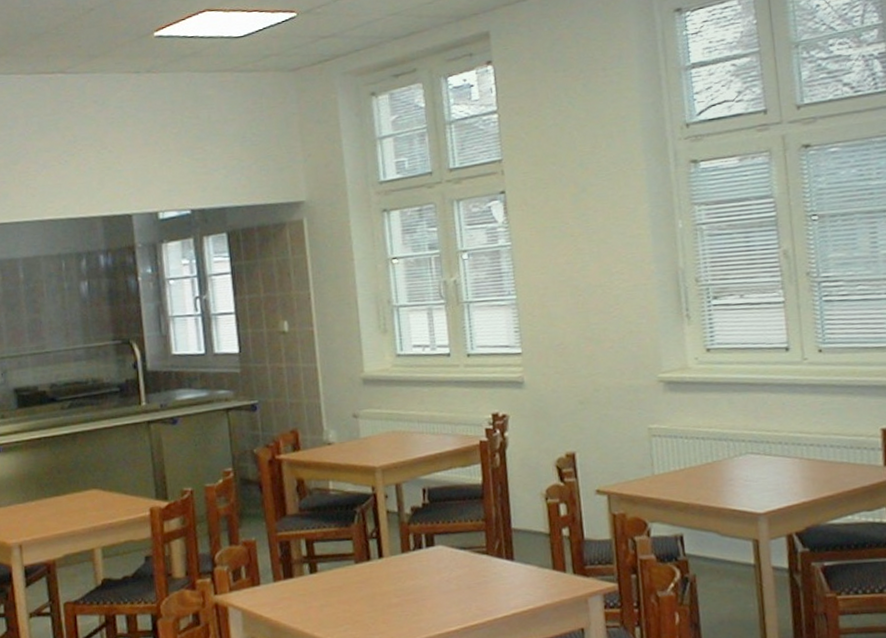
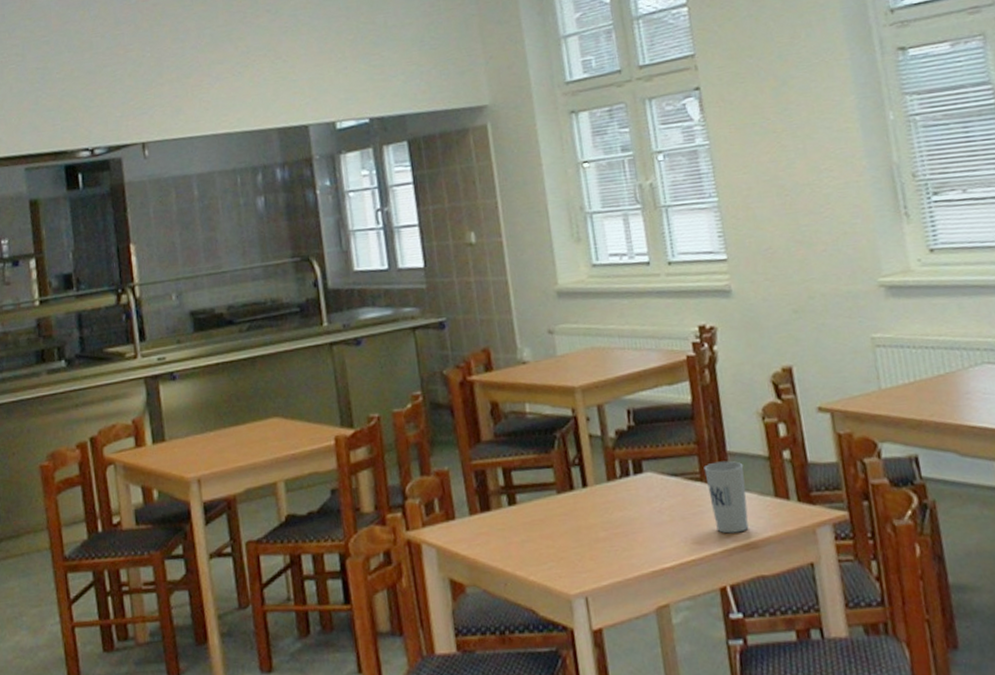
cup: none [490,536,528,602] -> present [704,460,749,534]

